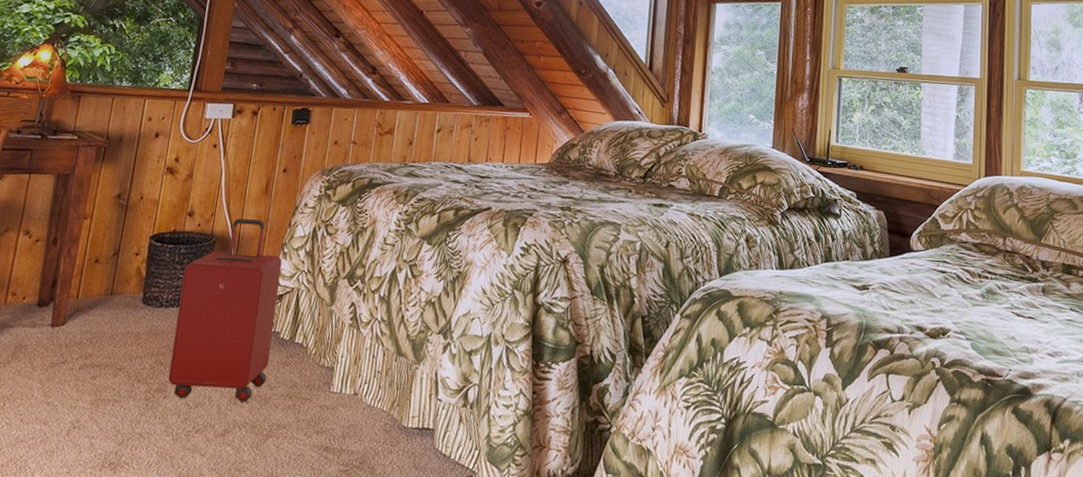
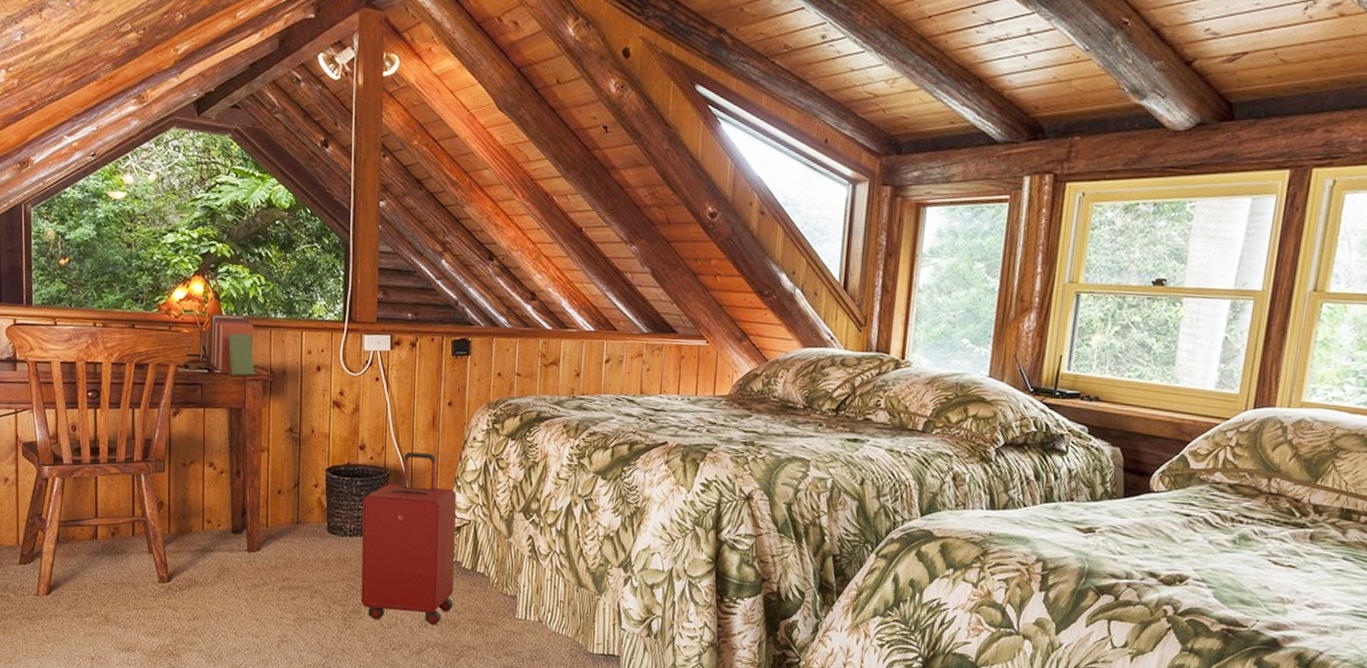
books: none [43,81,97,144] -> present [209,314,255,378]

